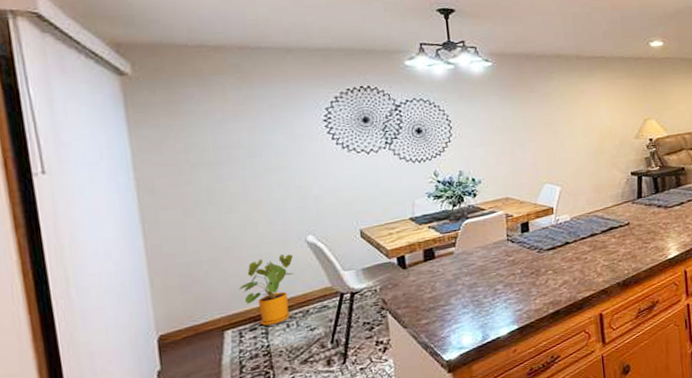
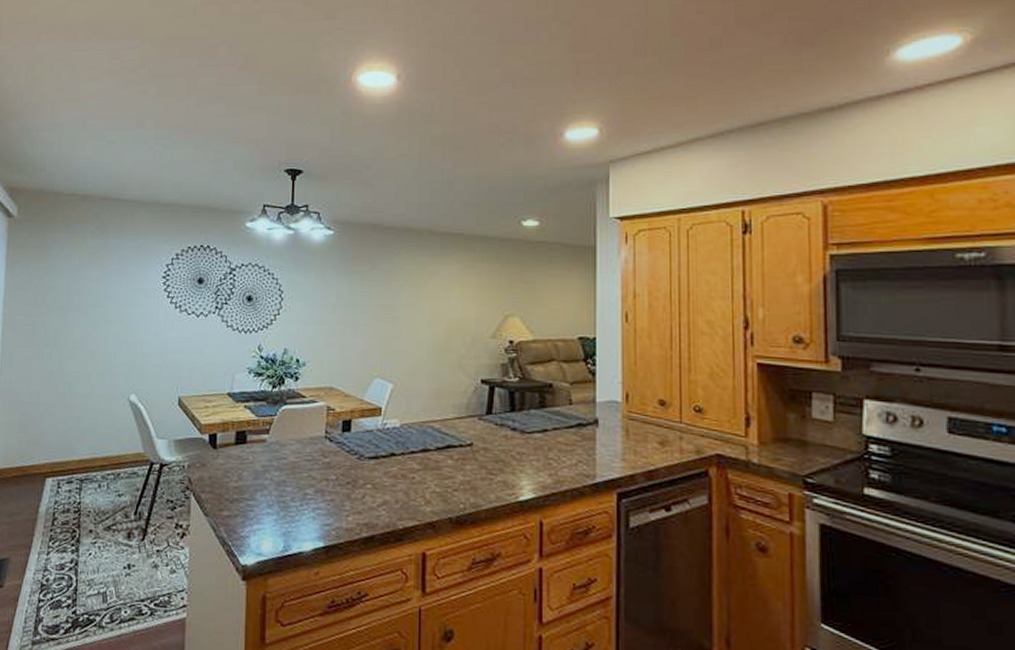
house plant: present [238,254,295,326] -> none [64,410,115,481]

